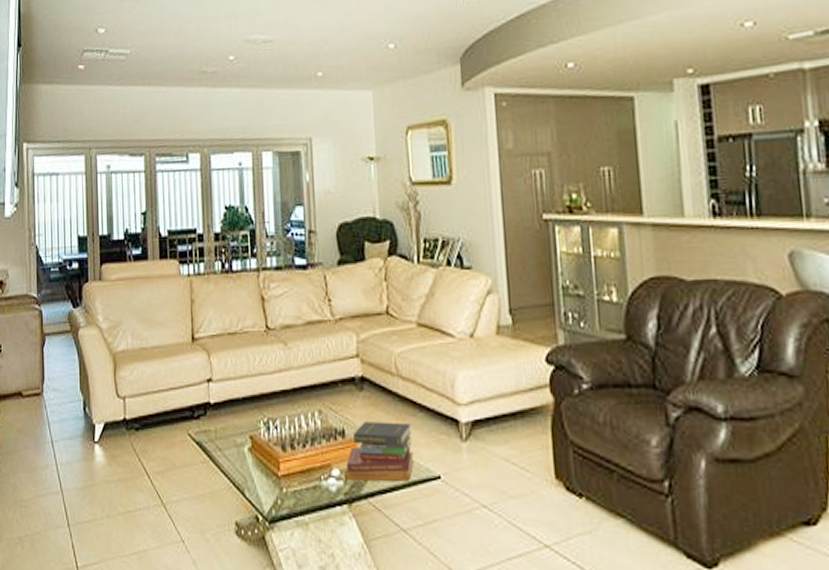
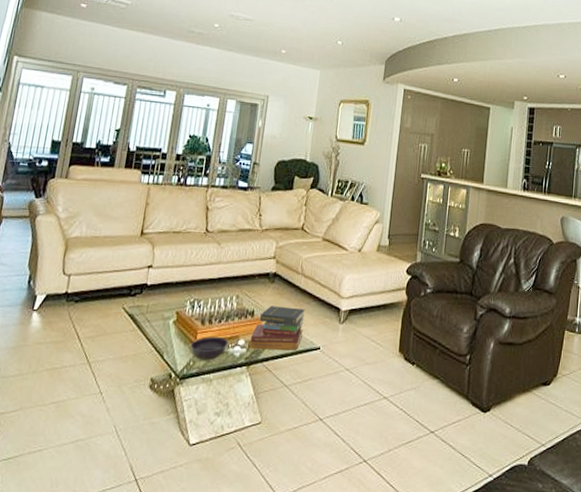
bowl: none [274,466,320,498] -> present [190,337,229,361]

